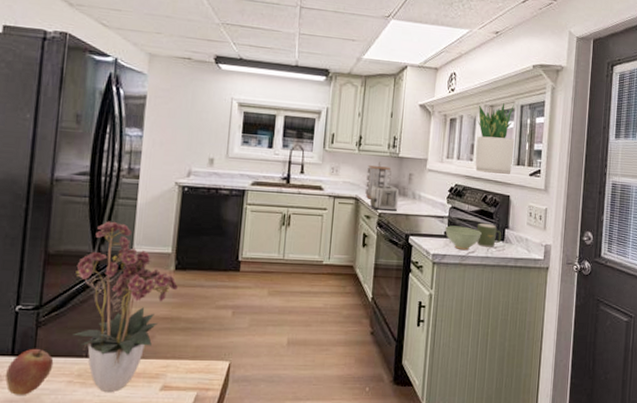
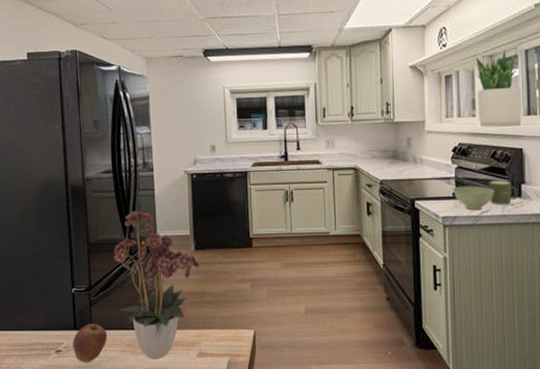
spice rack: present [364,161,392,199] -> none [362,129,389,168]
toaster: present [369,184,400,212] -> none [368,152,400,179]

